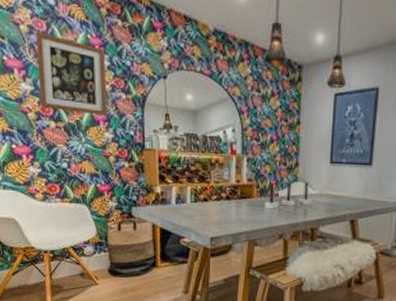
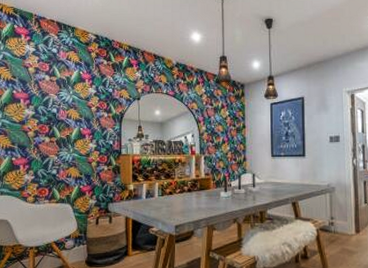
wall art: present [35,31,108,115] -> none [38,71,93,130]

